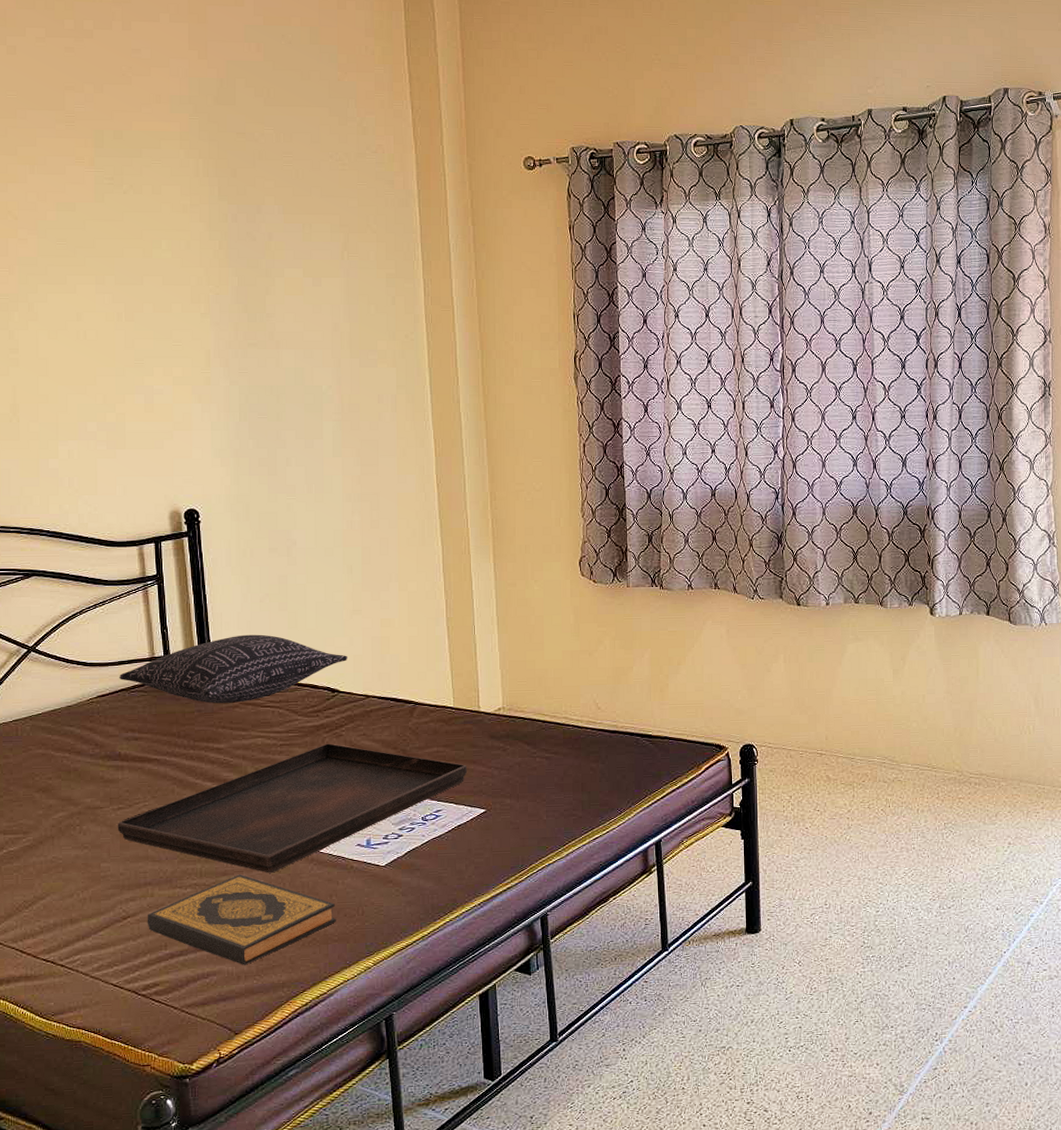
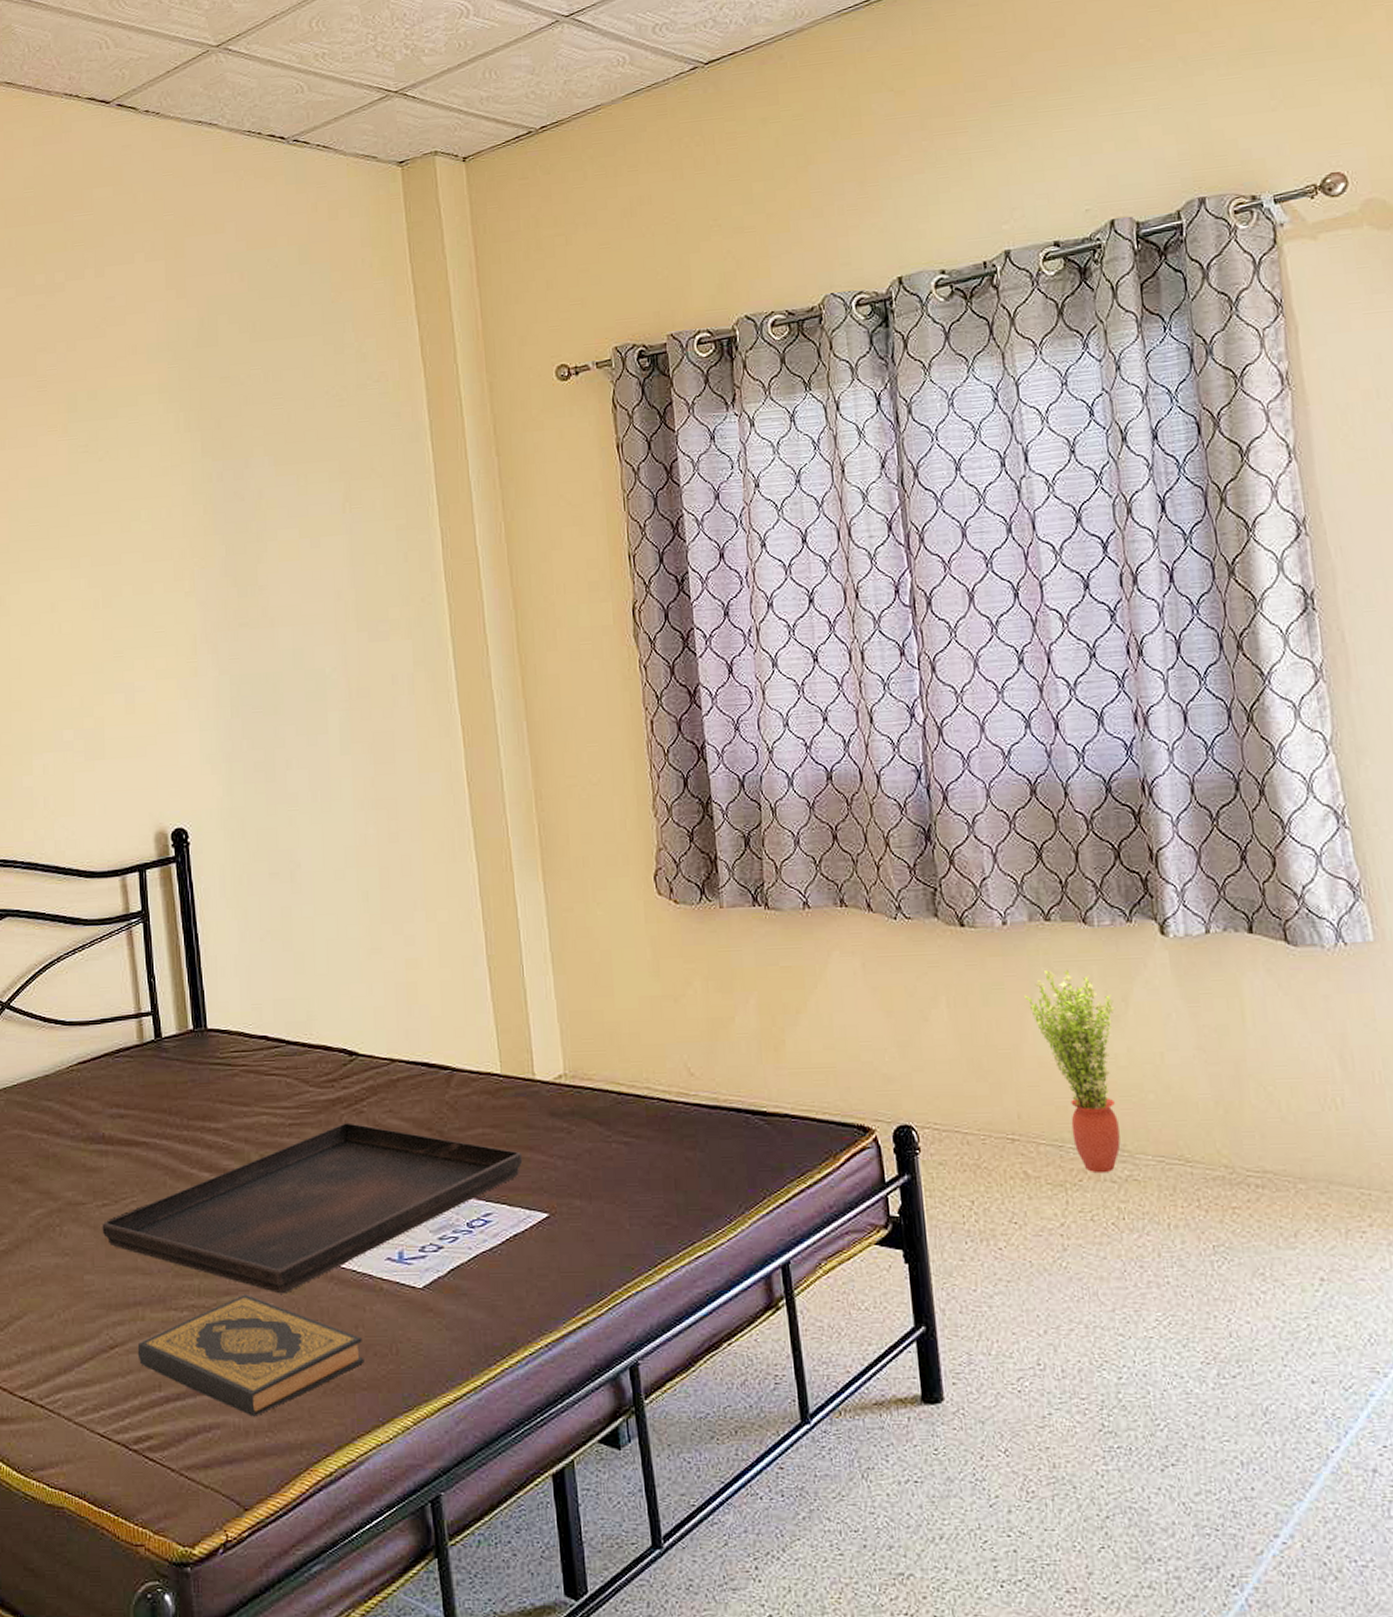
pillow: present [118,634,347,703] -> none [101,982,367,1071]
potted plant: none [837,637,897,777] -> present [1024,970,1121,1174]

